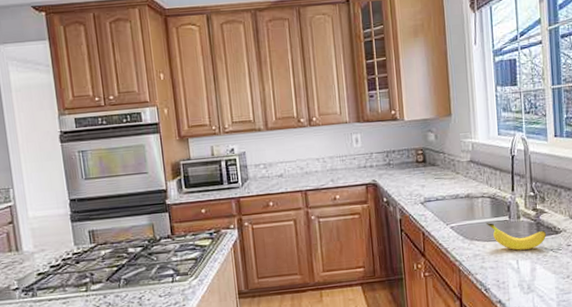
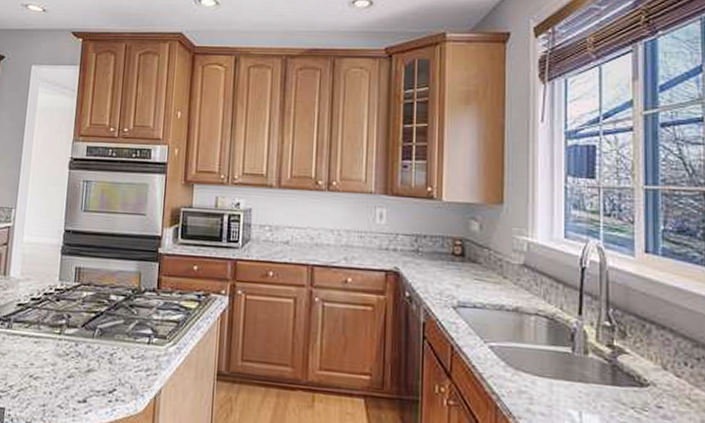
banana: present [485,223,547,250] -> none [538,351,627,400]

